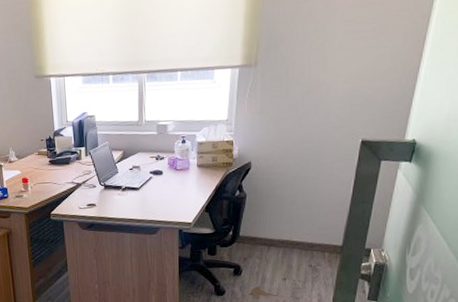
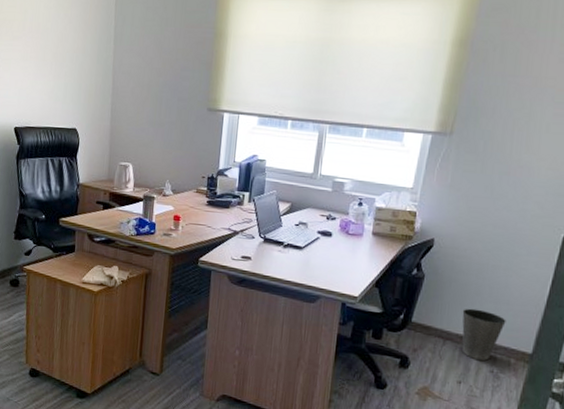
waste basket: none [281,216,319,258] -> present [462,308,506,361]

